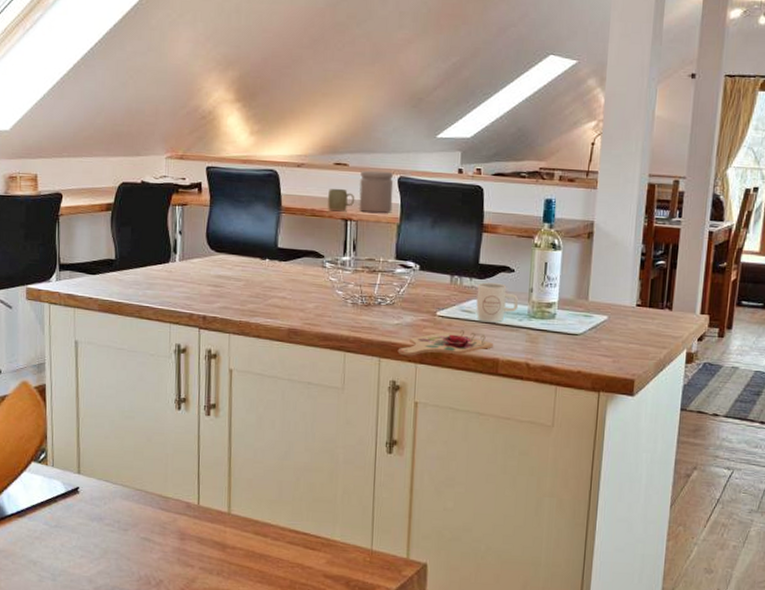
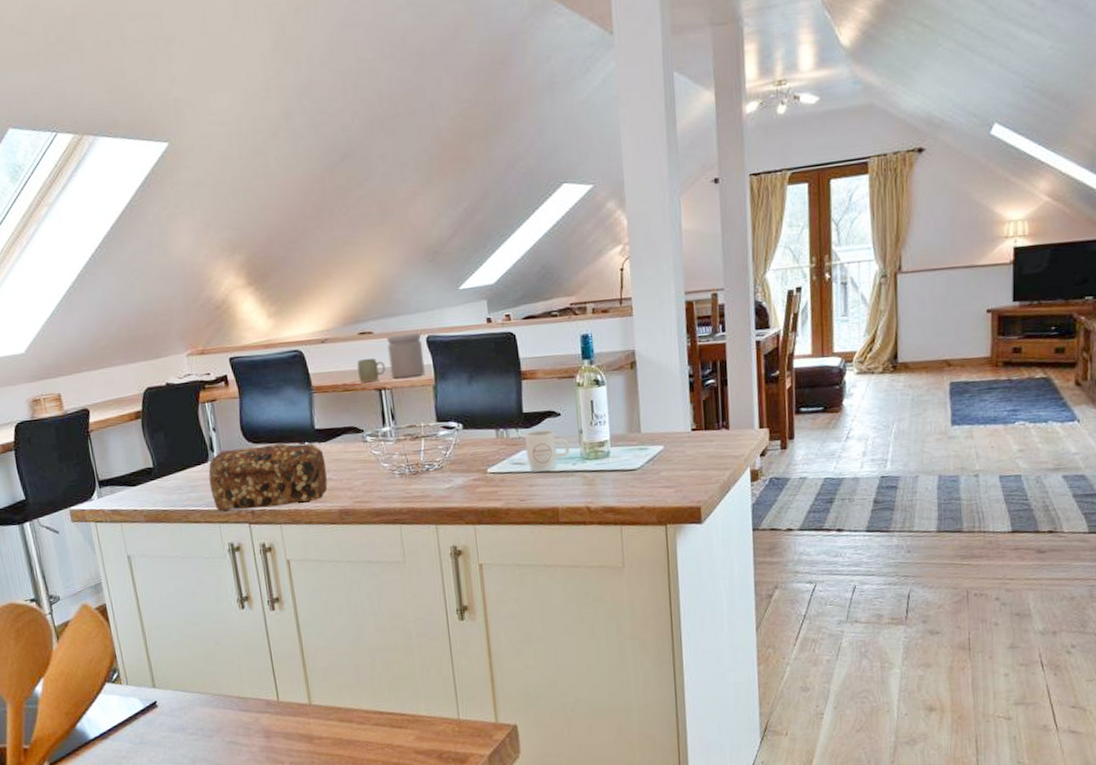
bread loaf: none [167,254,282,317] -> present [208,443,328,513]
cutting board: present [397,330,493,356] -> none [453,483,550,519]

